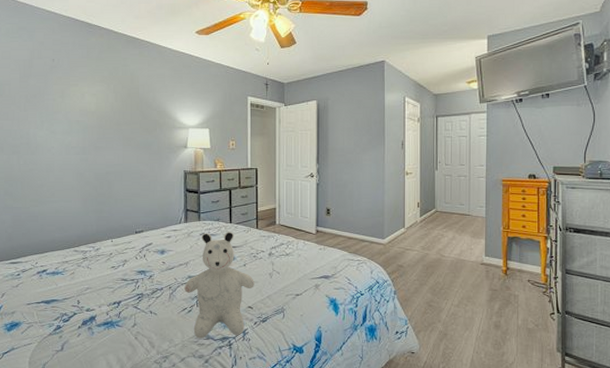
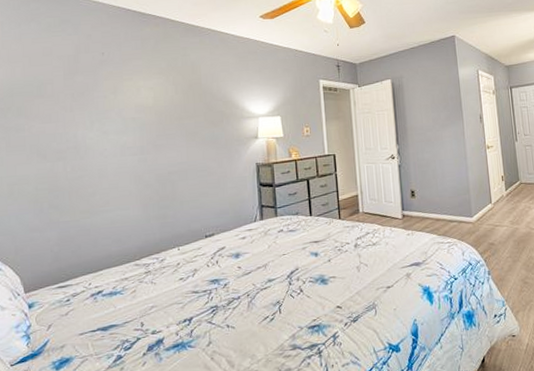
stuffed animal: present [184,231,254,339] -> none [264,225,342,350]

